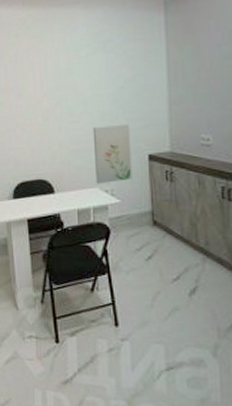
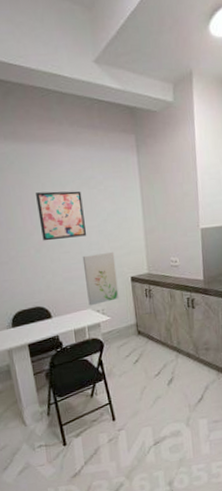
wall art: none [49,55,99,109] -> present [36,191,86,241]

